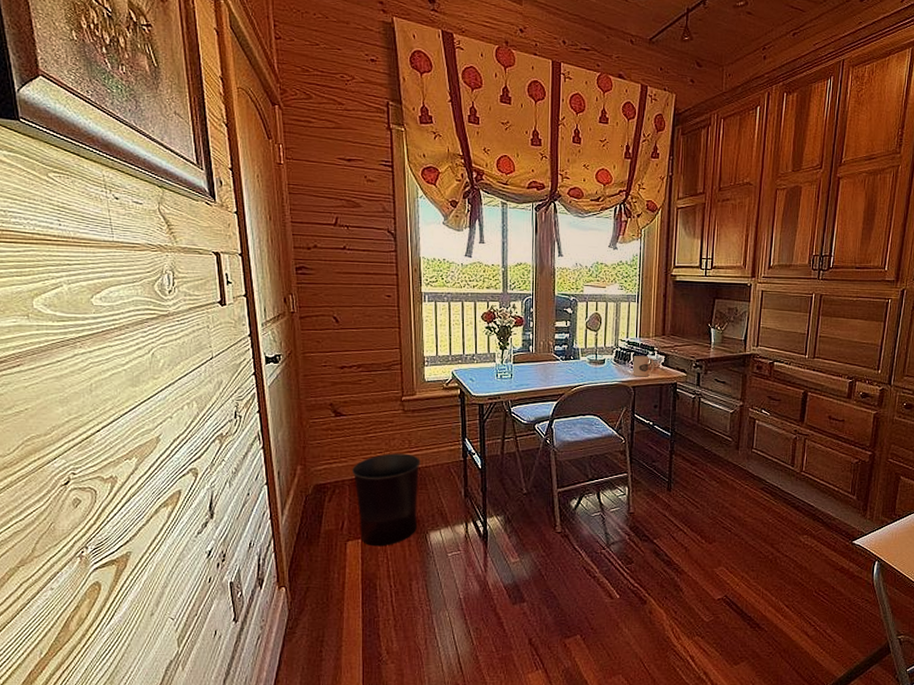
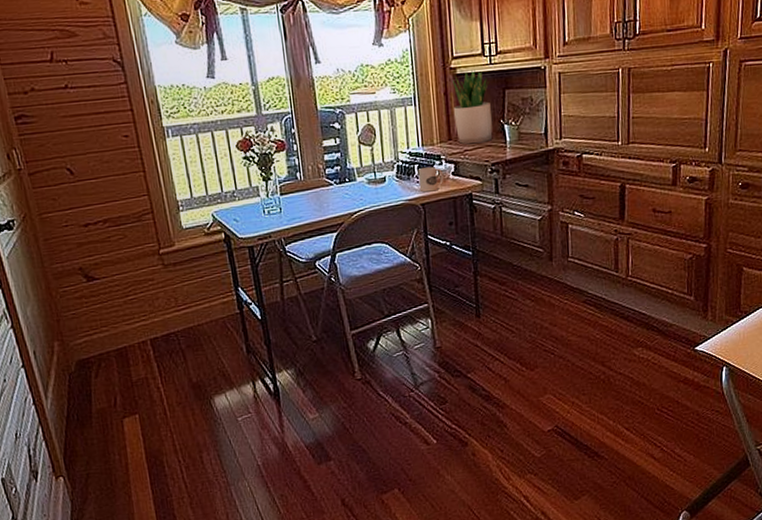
waste bin: present [352,453,421,545] -> none [116,313,199,420]
planter: none [670,278,702,341] -> present [452,69,493,145]

